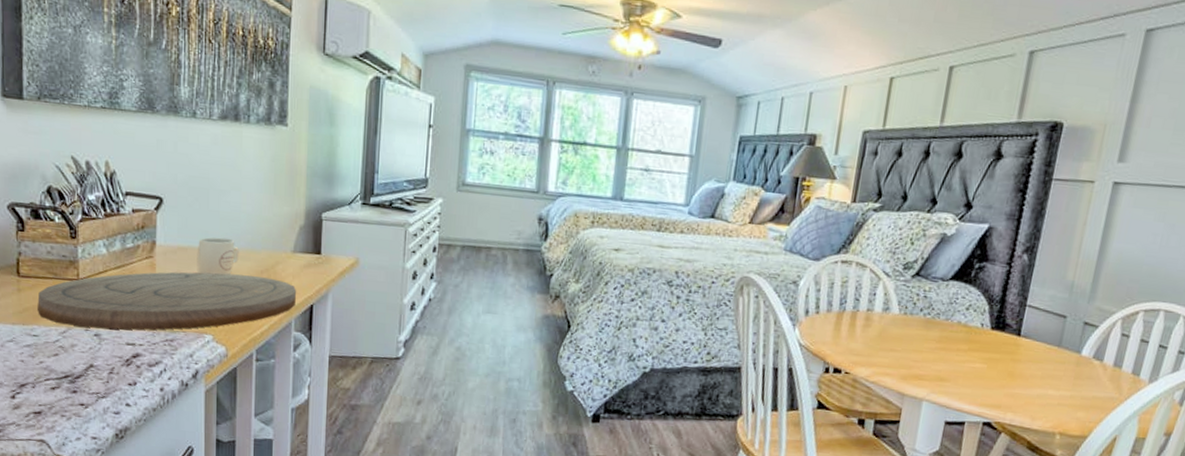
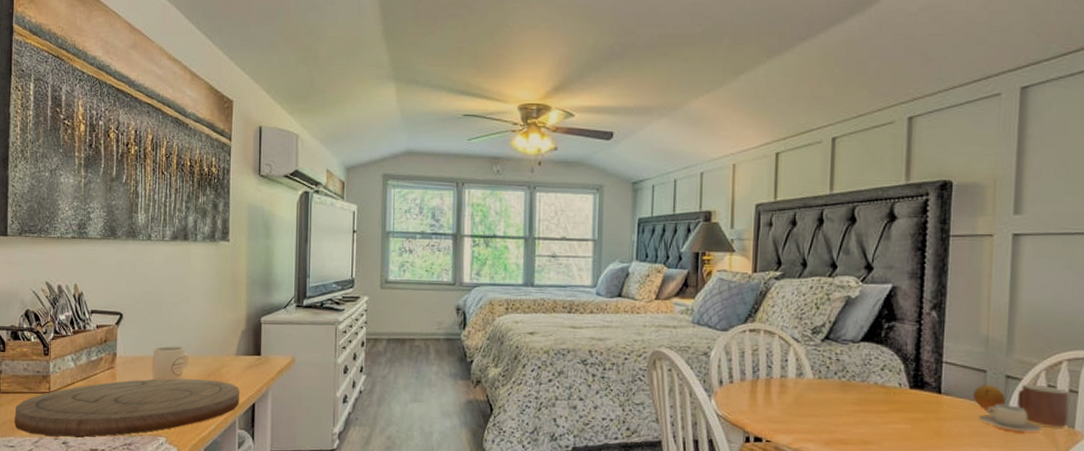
fruit: none [1050,330,1081,356] -> present [973,384,1006,411]
teacup: none [1052,349,1110,378] -> present [978,404,1042,433]
mug: none [1090,331,1142,377] -> present [1017,384,1071,430]

